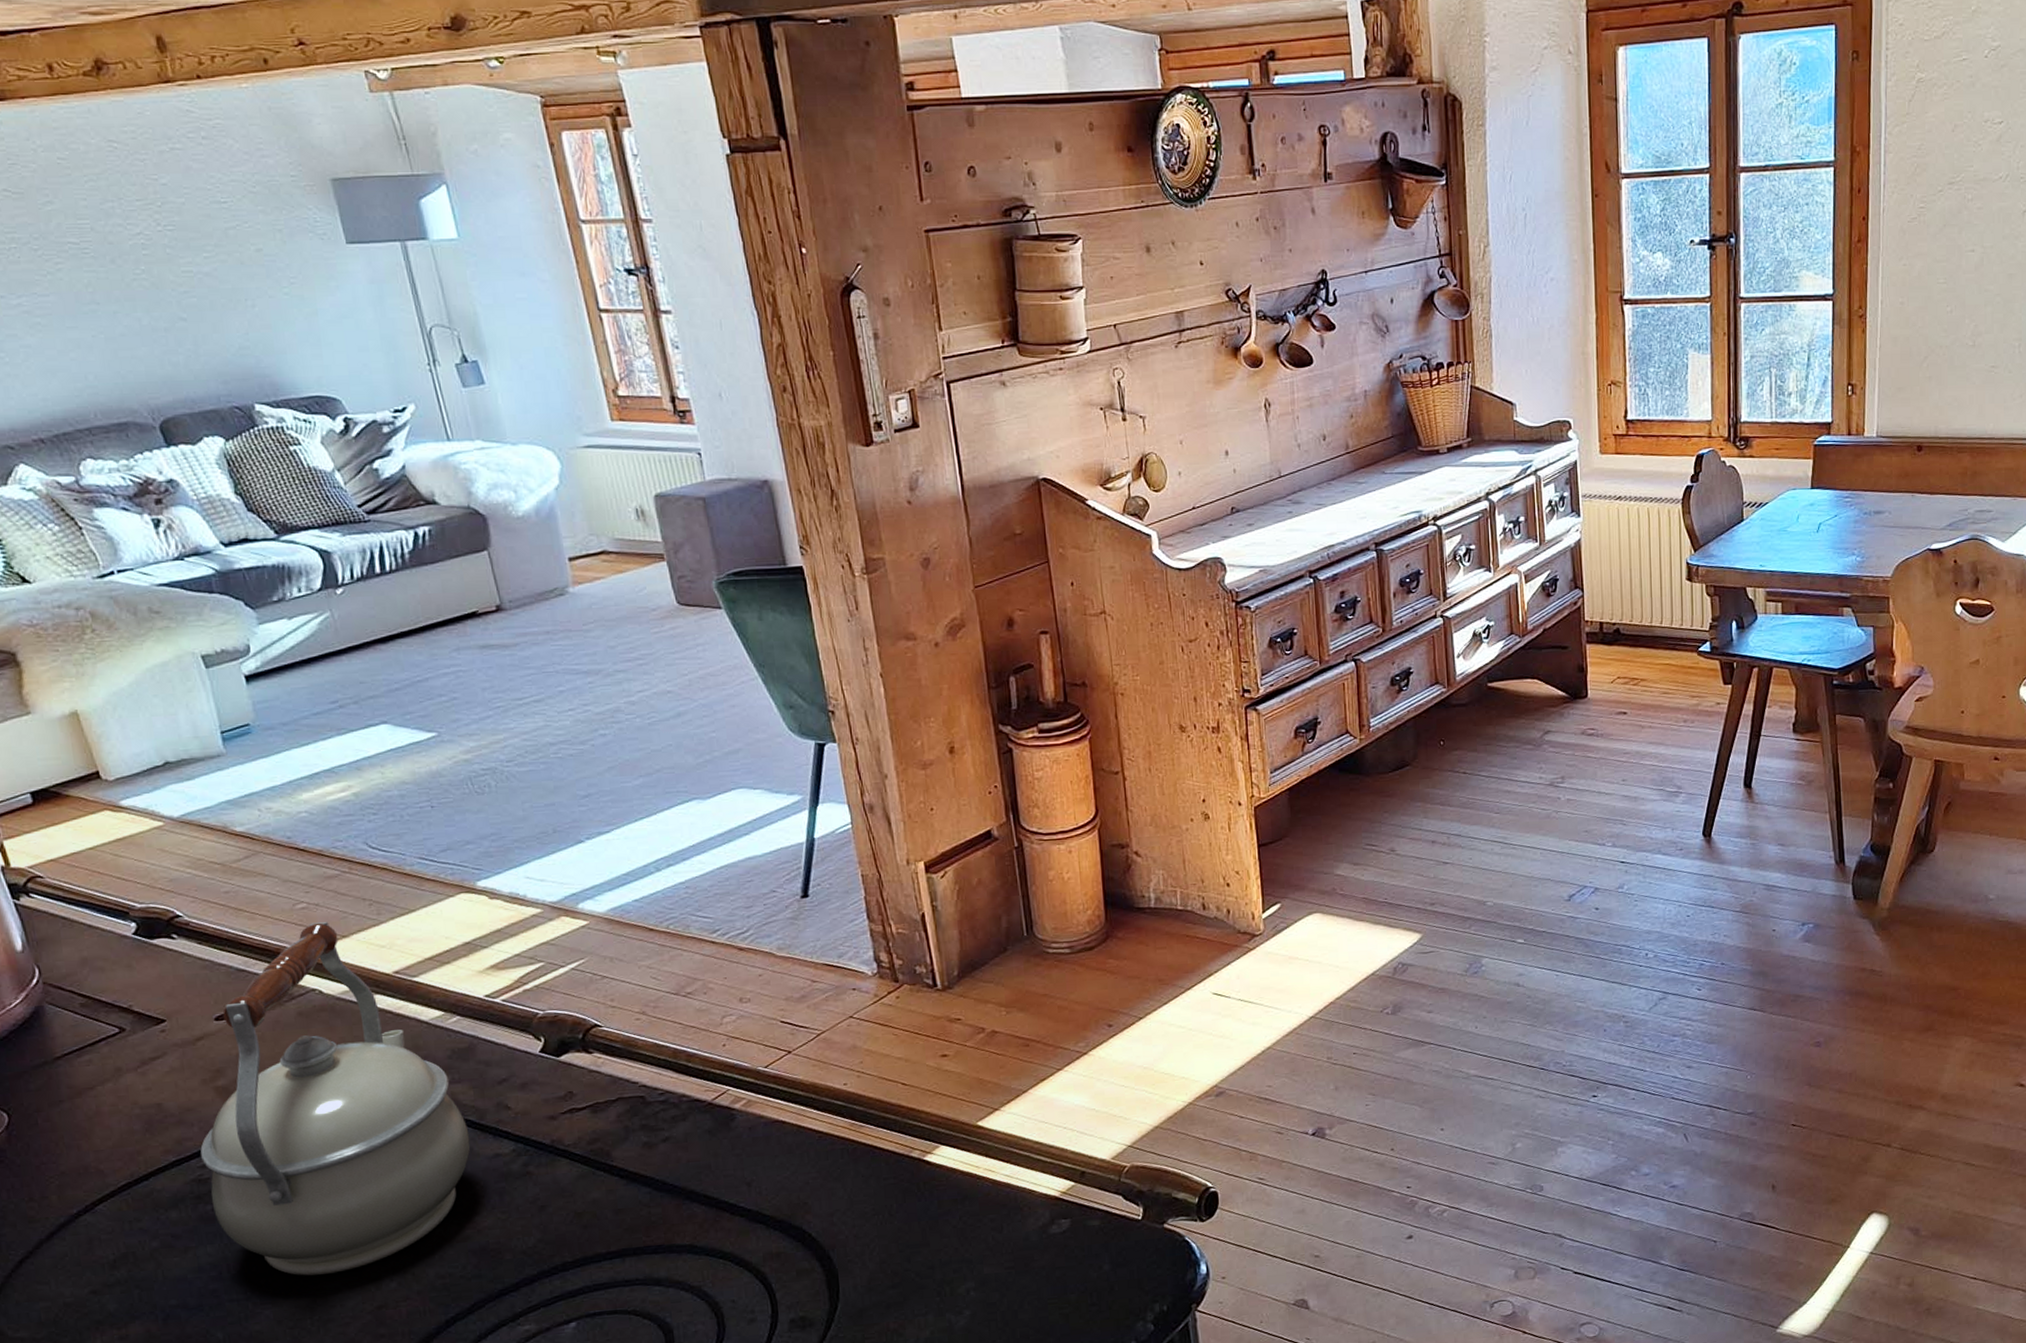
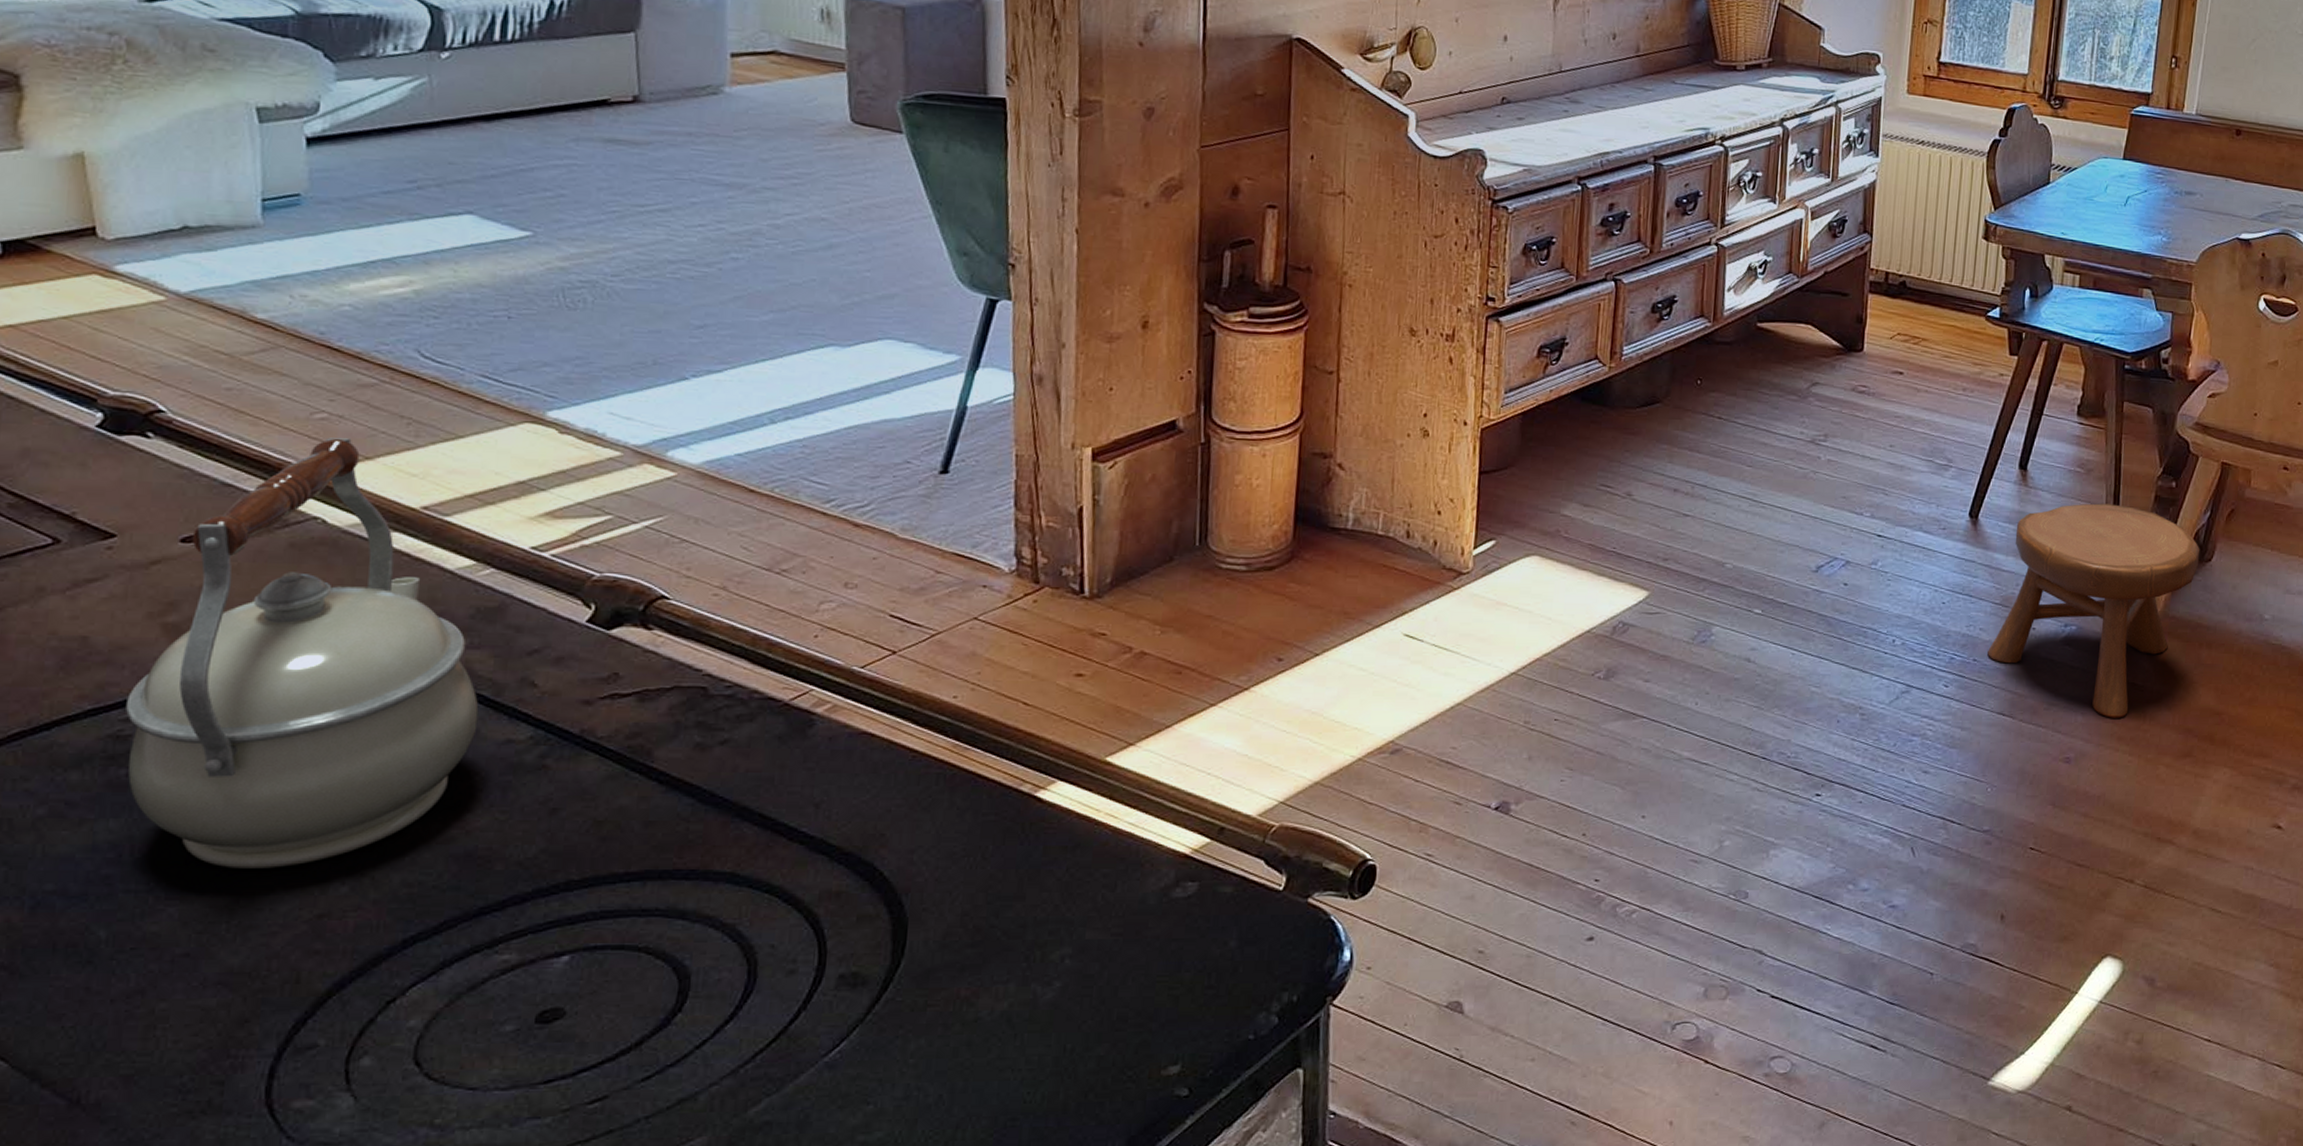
stool: none [1734,810,1923,1003] -> present [1987,503,2200,718]

